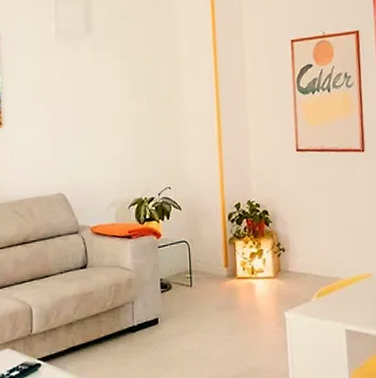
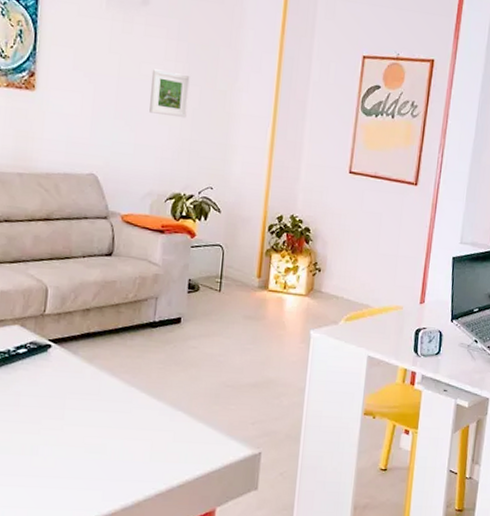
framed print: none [102,88,138,128] -> present [149,69,190,118]

